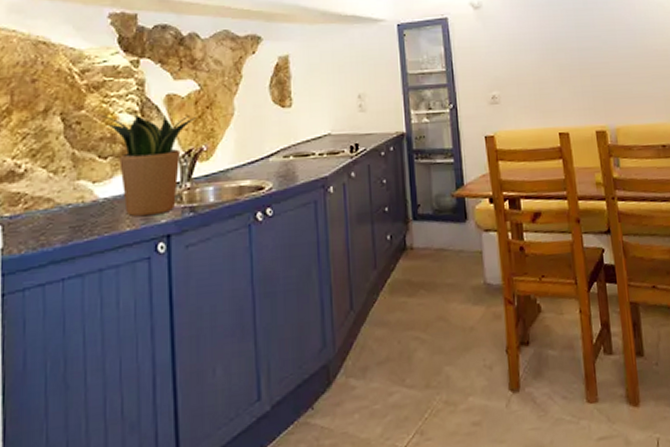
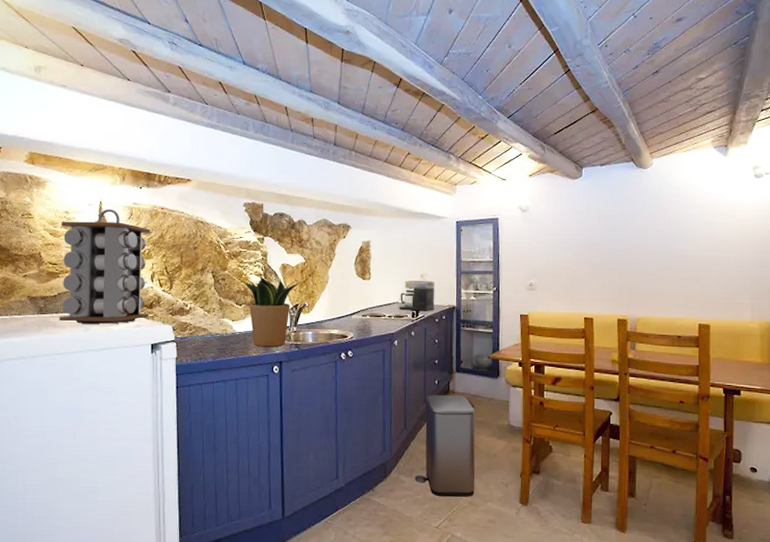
coffee maker: none [332,102,379,145] -> present [399,281,435,312]
pedal bin: none [369,251,451,401] -> present [415,394,475,497]

